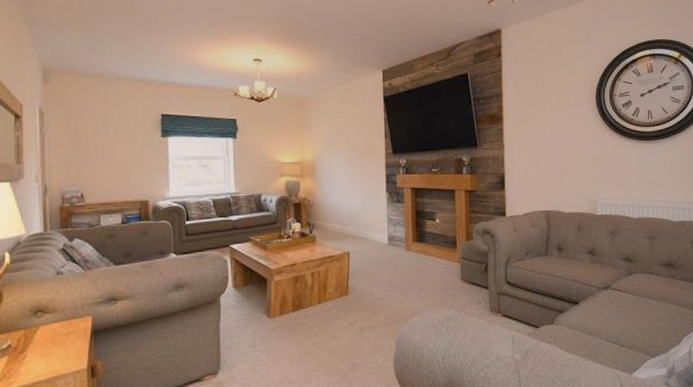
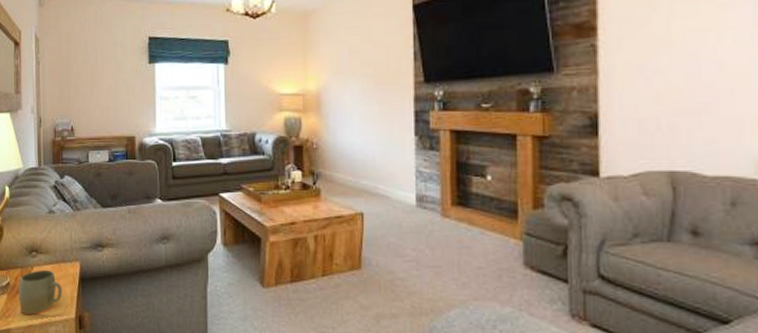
mug: none [21,327,73,372] -> present [18,269,63,315]

